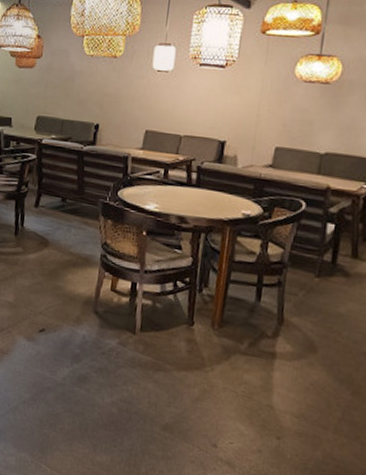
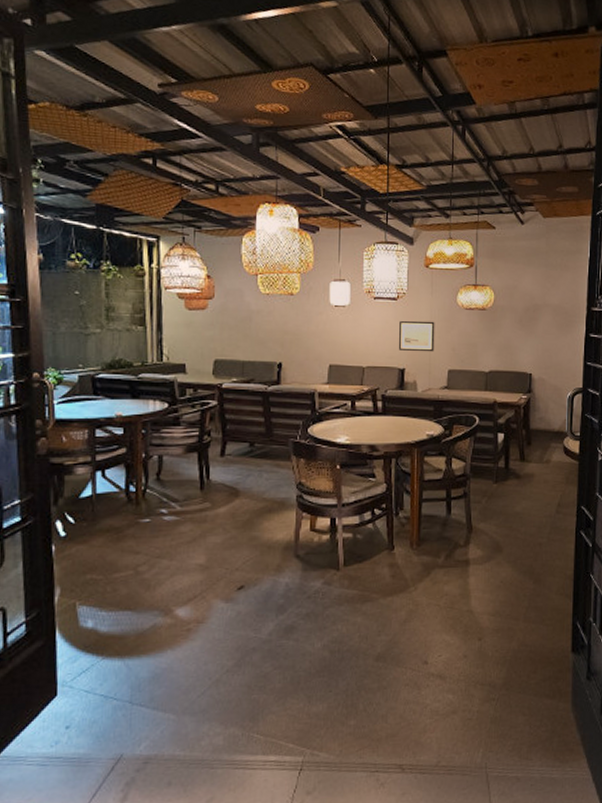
wall art: none [222,90,266,127] -> present [399,320,435,352]

